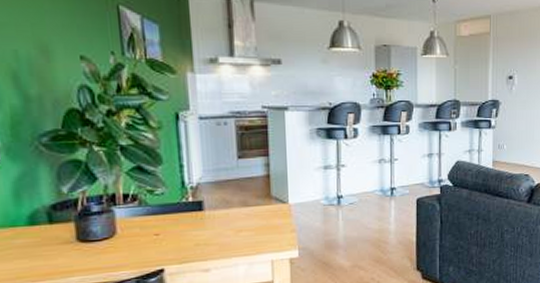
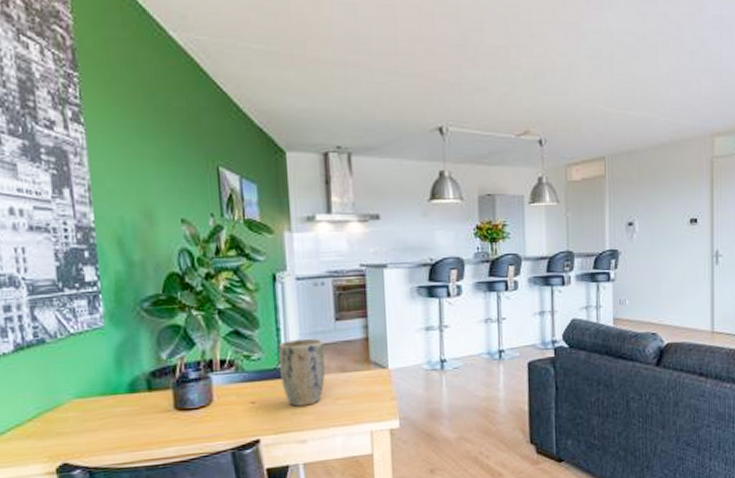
plant pot: none [182,174,228,238] -> present [278,338,325,407]

